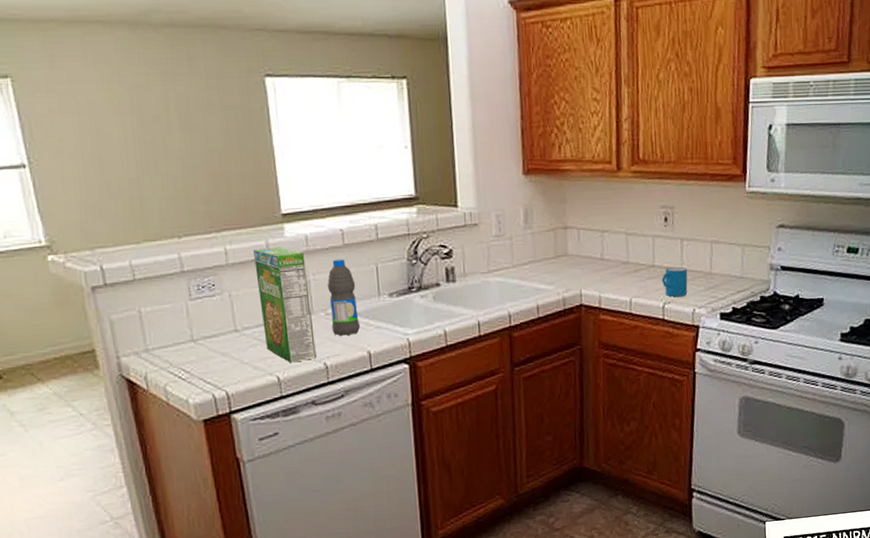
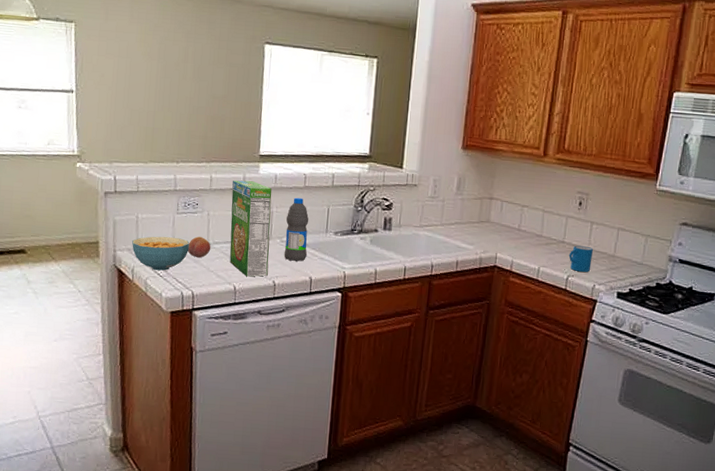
cereal bowl: none [138,329,214,373] -> present [132,236,190,271]
fruit: none [211,324,241,350] -> present [187,236,211,258]

